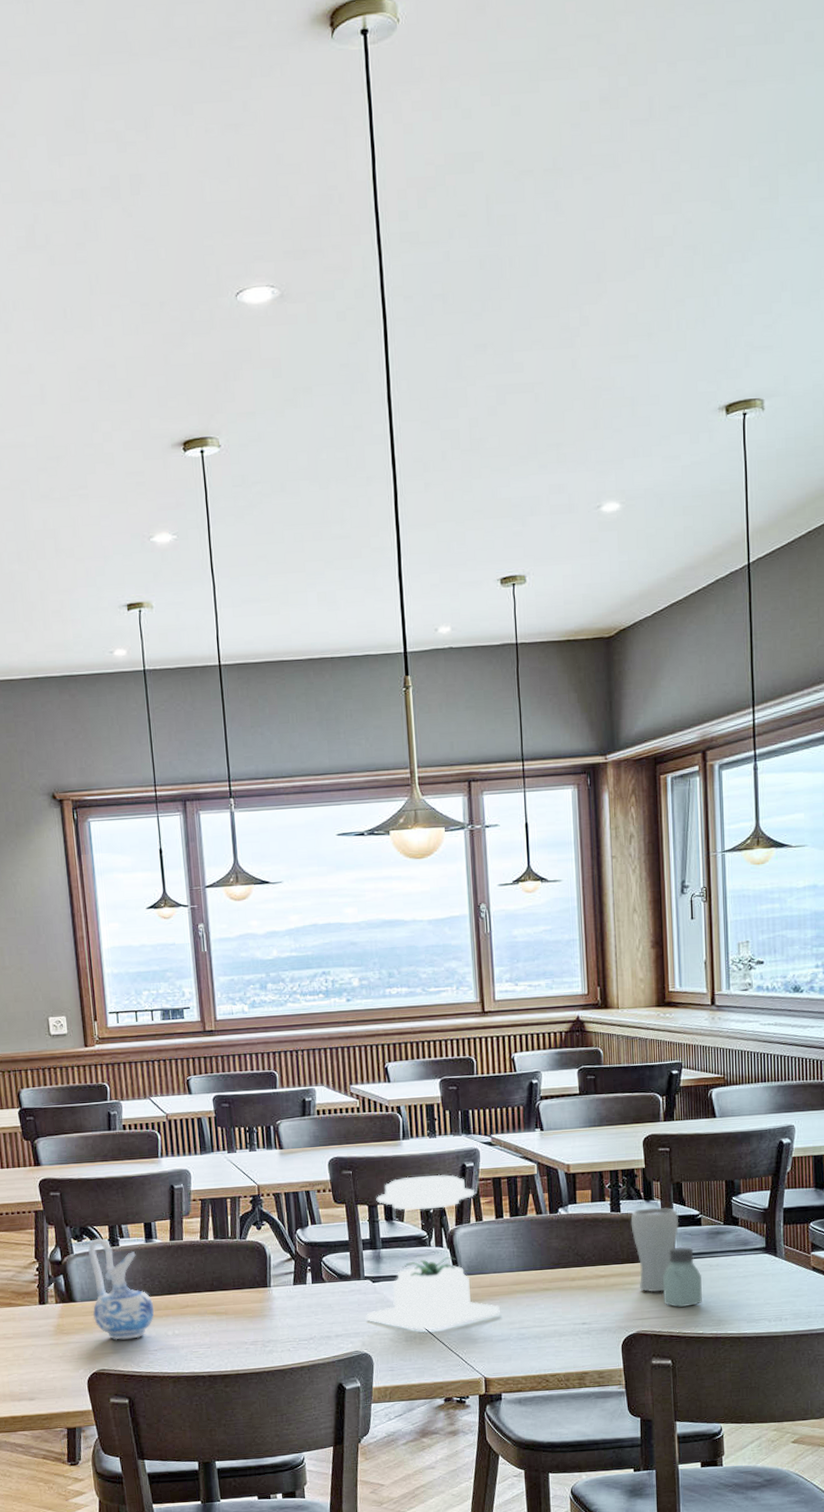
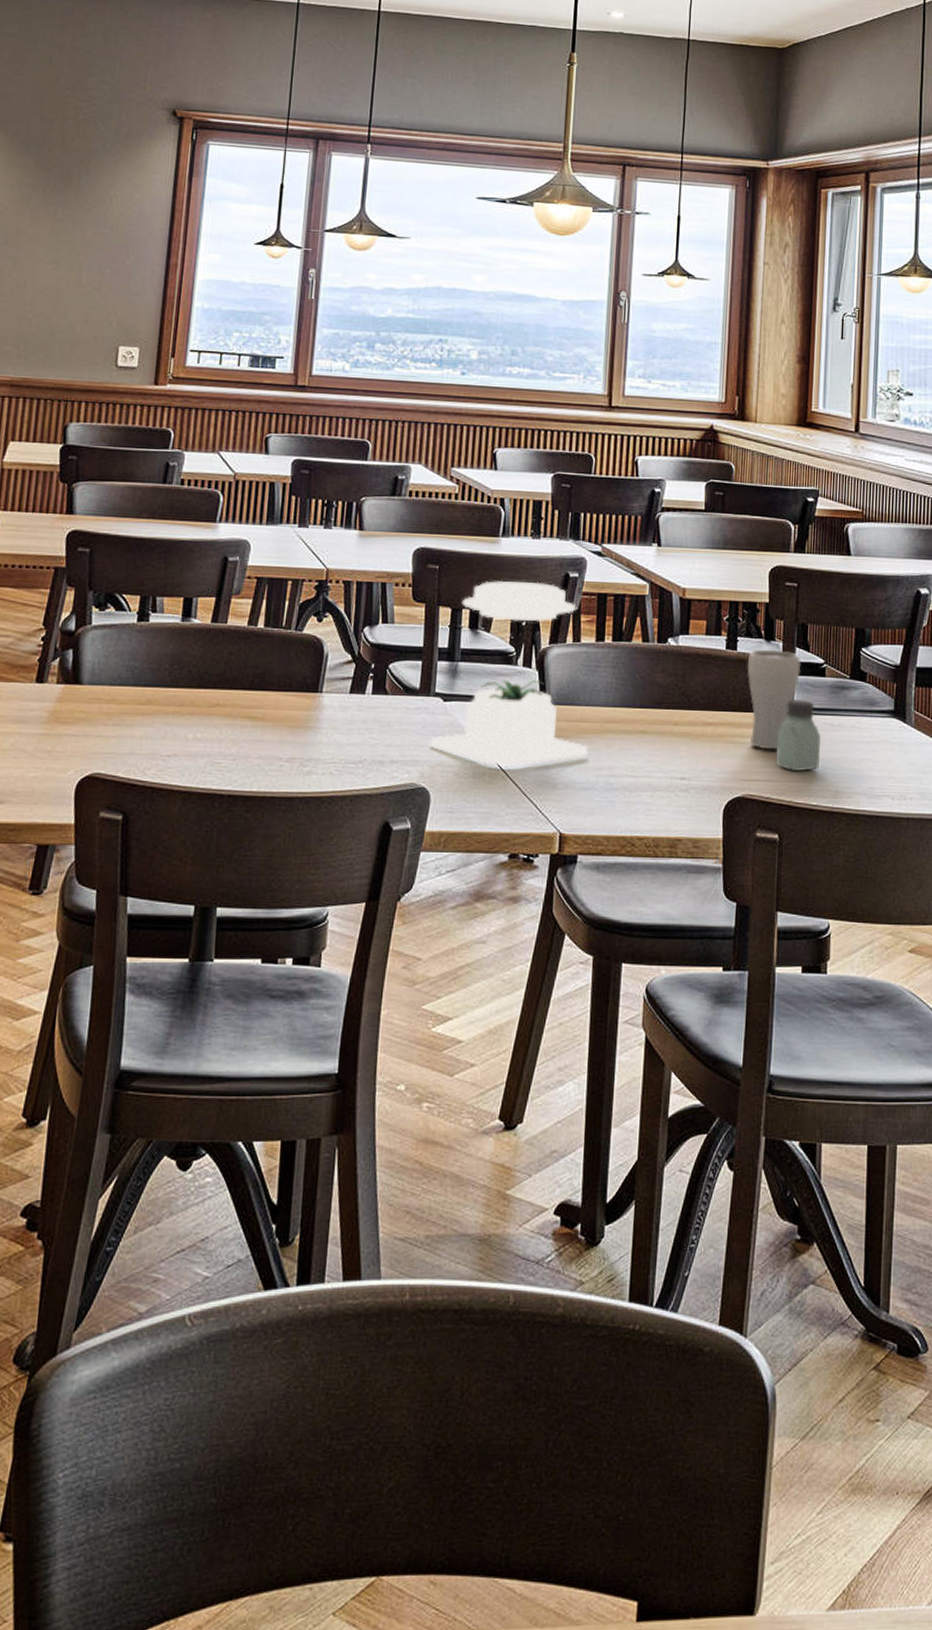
ceramic pitcher: present [88,1237,154,1340] -> none [99,608,177,739]

